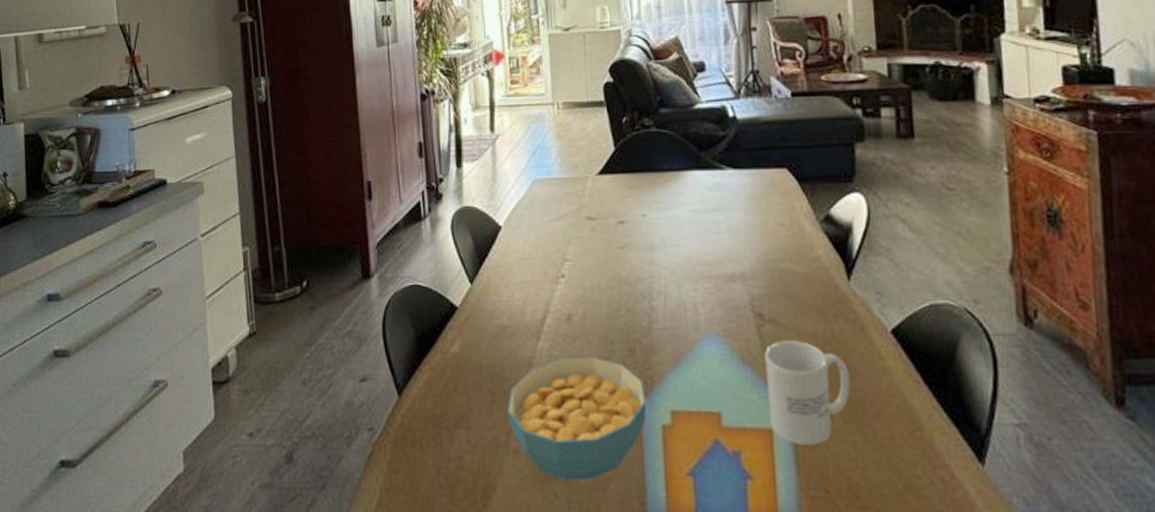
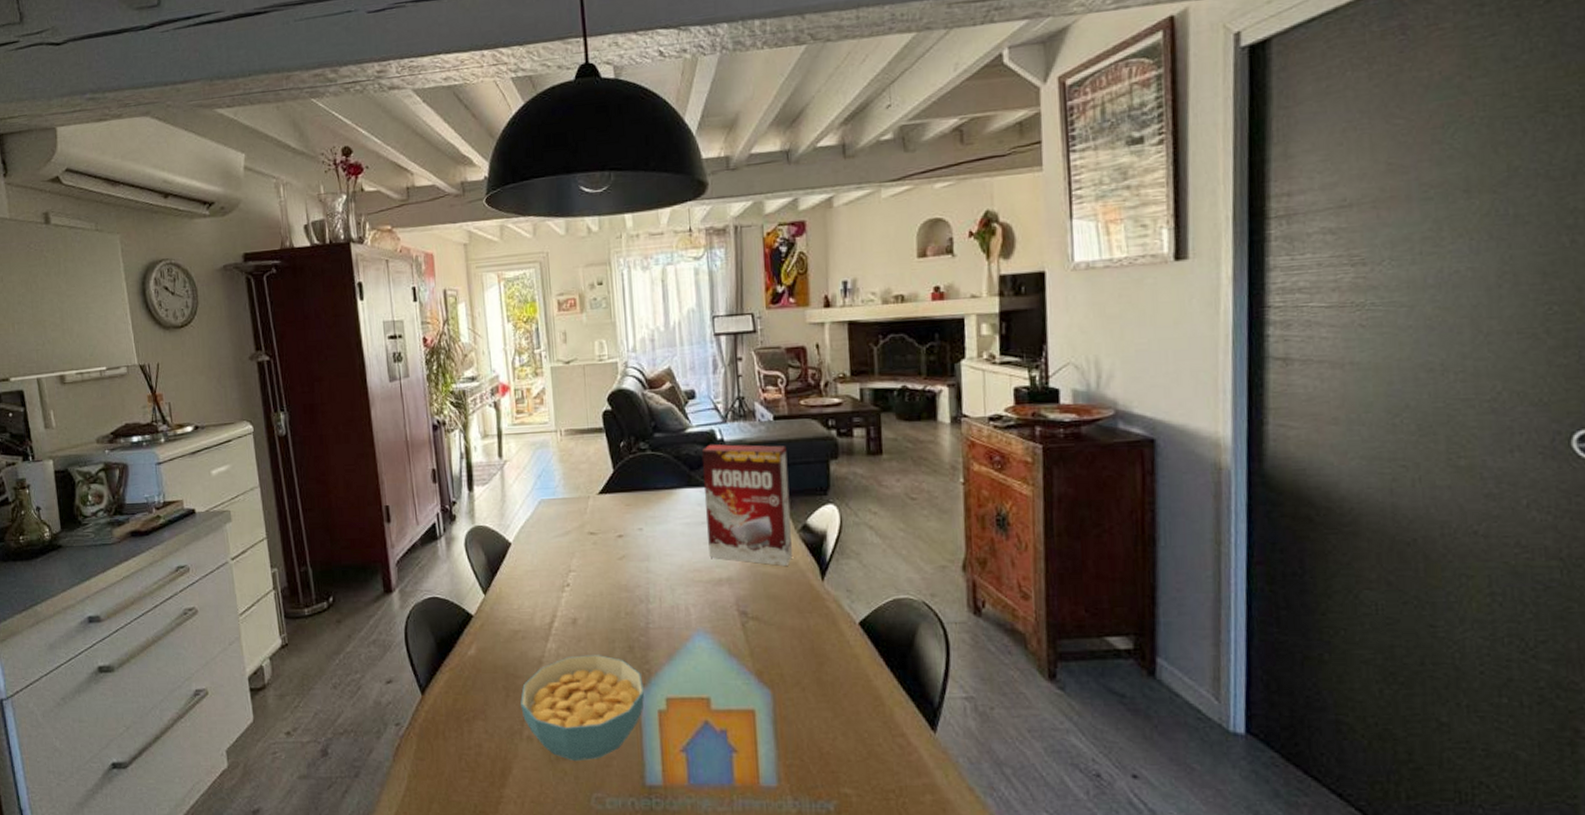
cereal box: none [711,121,815,262] -> present [701,444,793,566]
mug: present [764,340,851,445] -> none [748,634,823,722]

